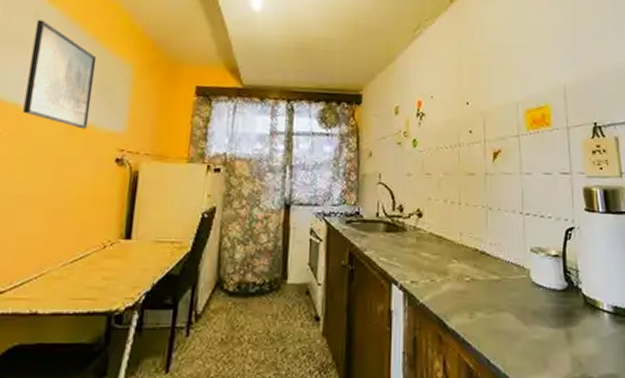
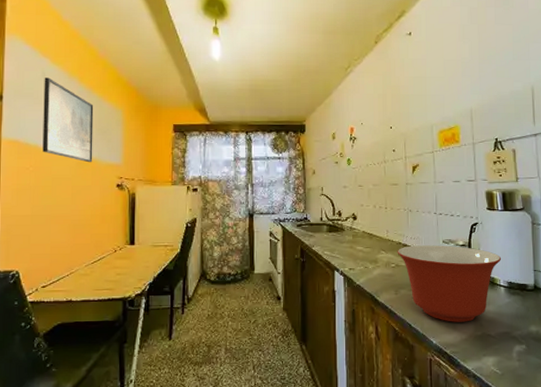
mixing bowl: none [472,253,605,359] -> present [397,245,502,322]

